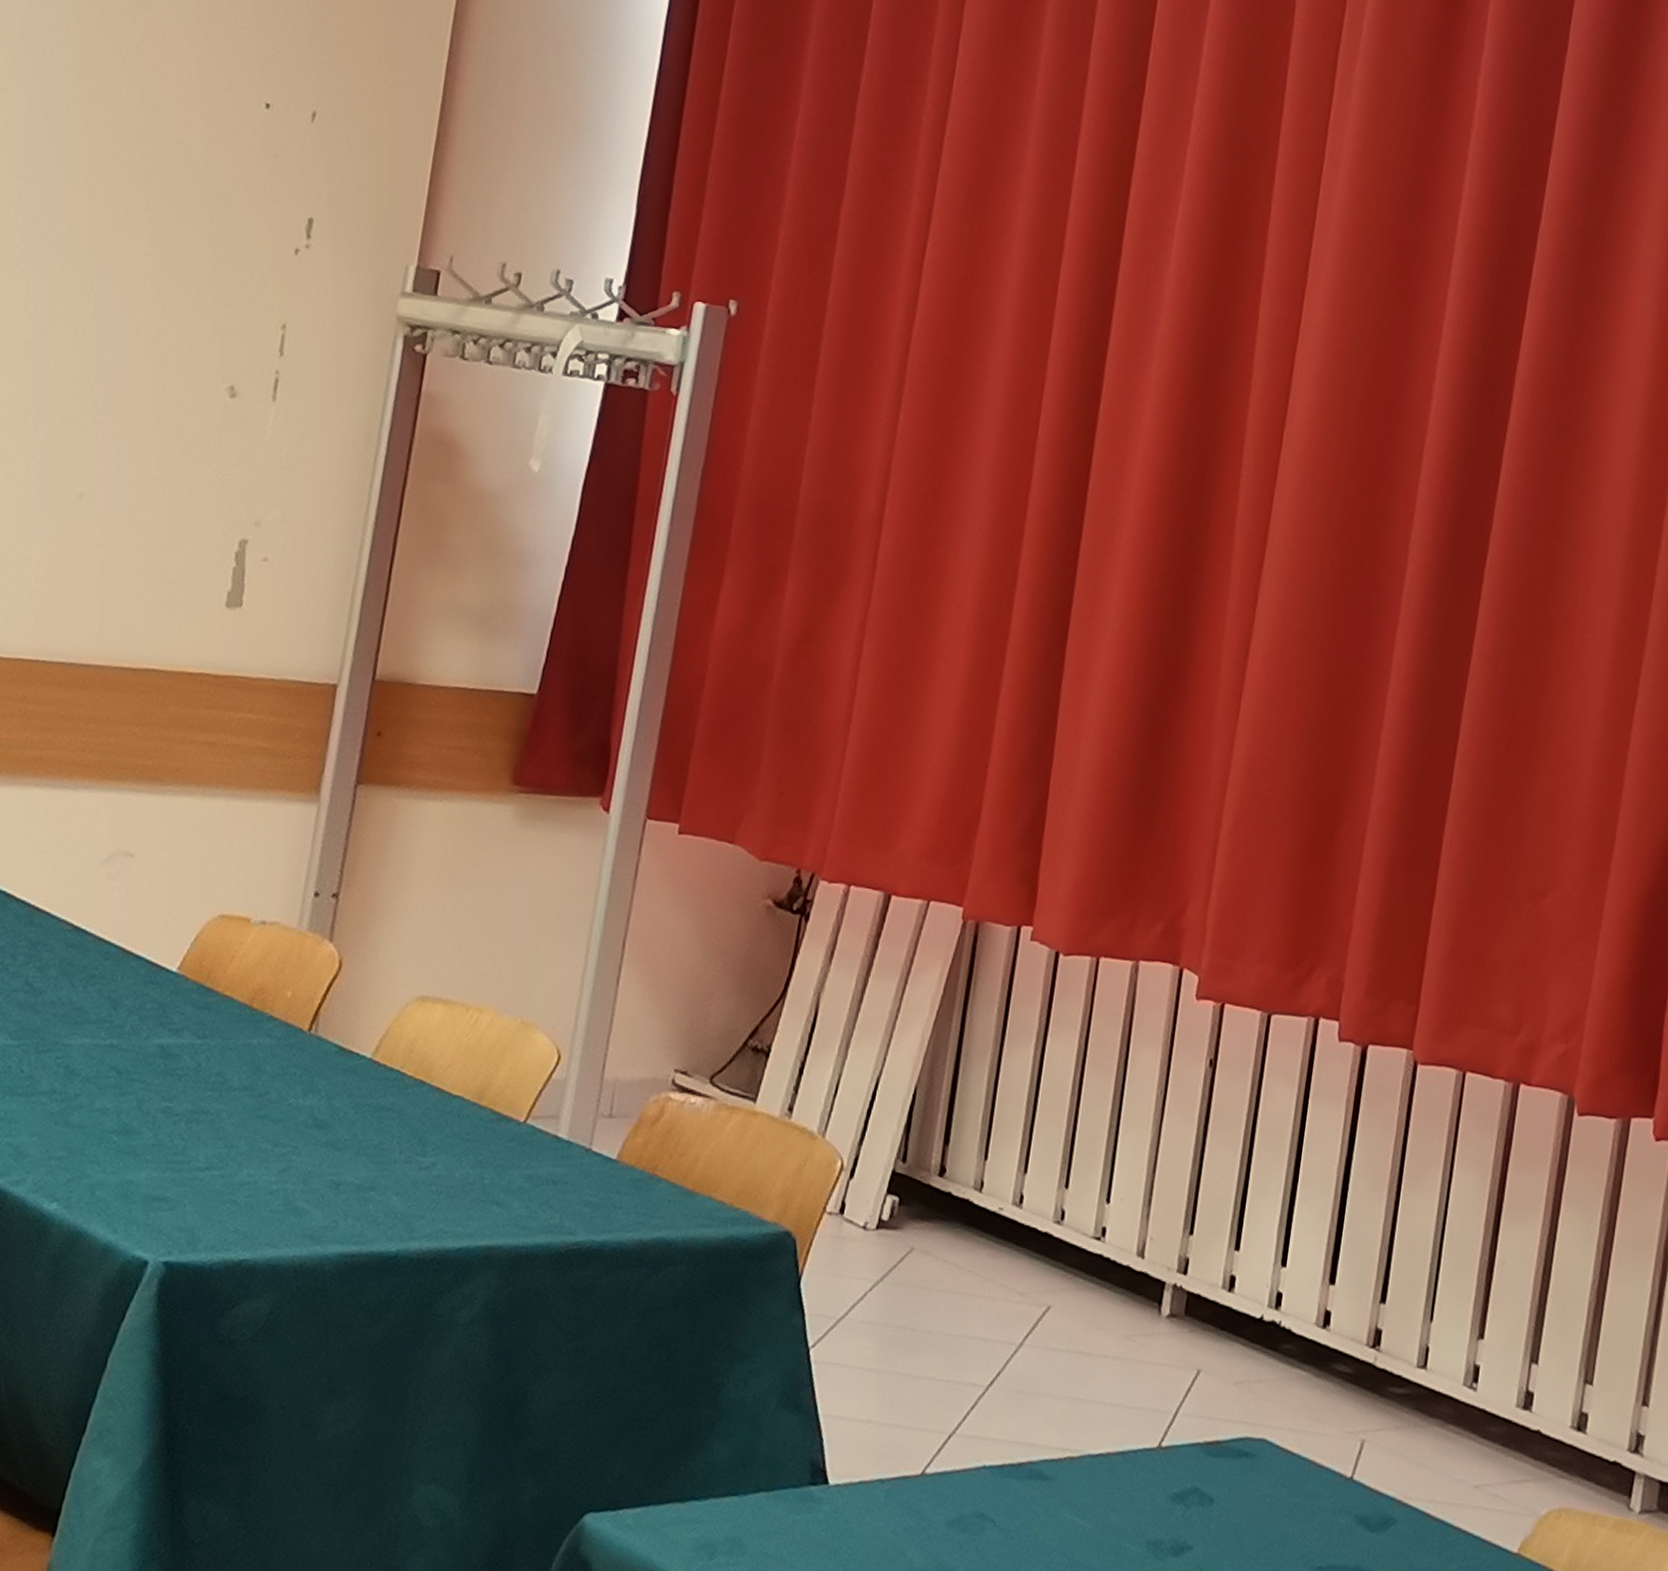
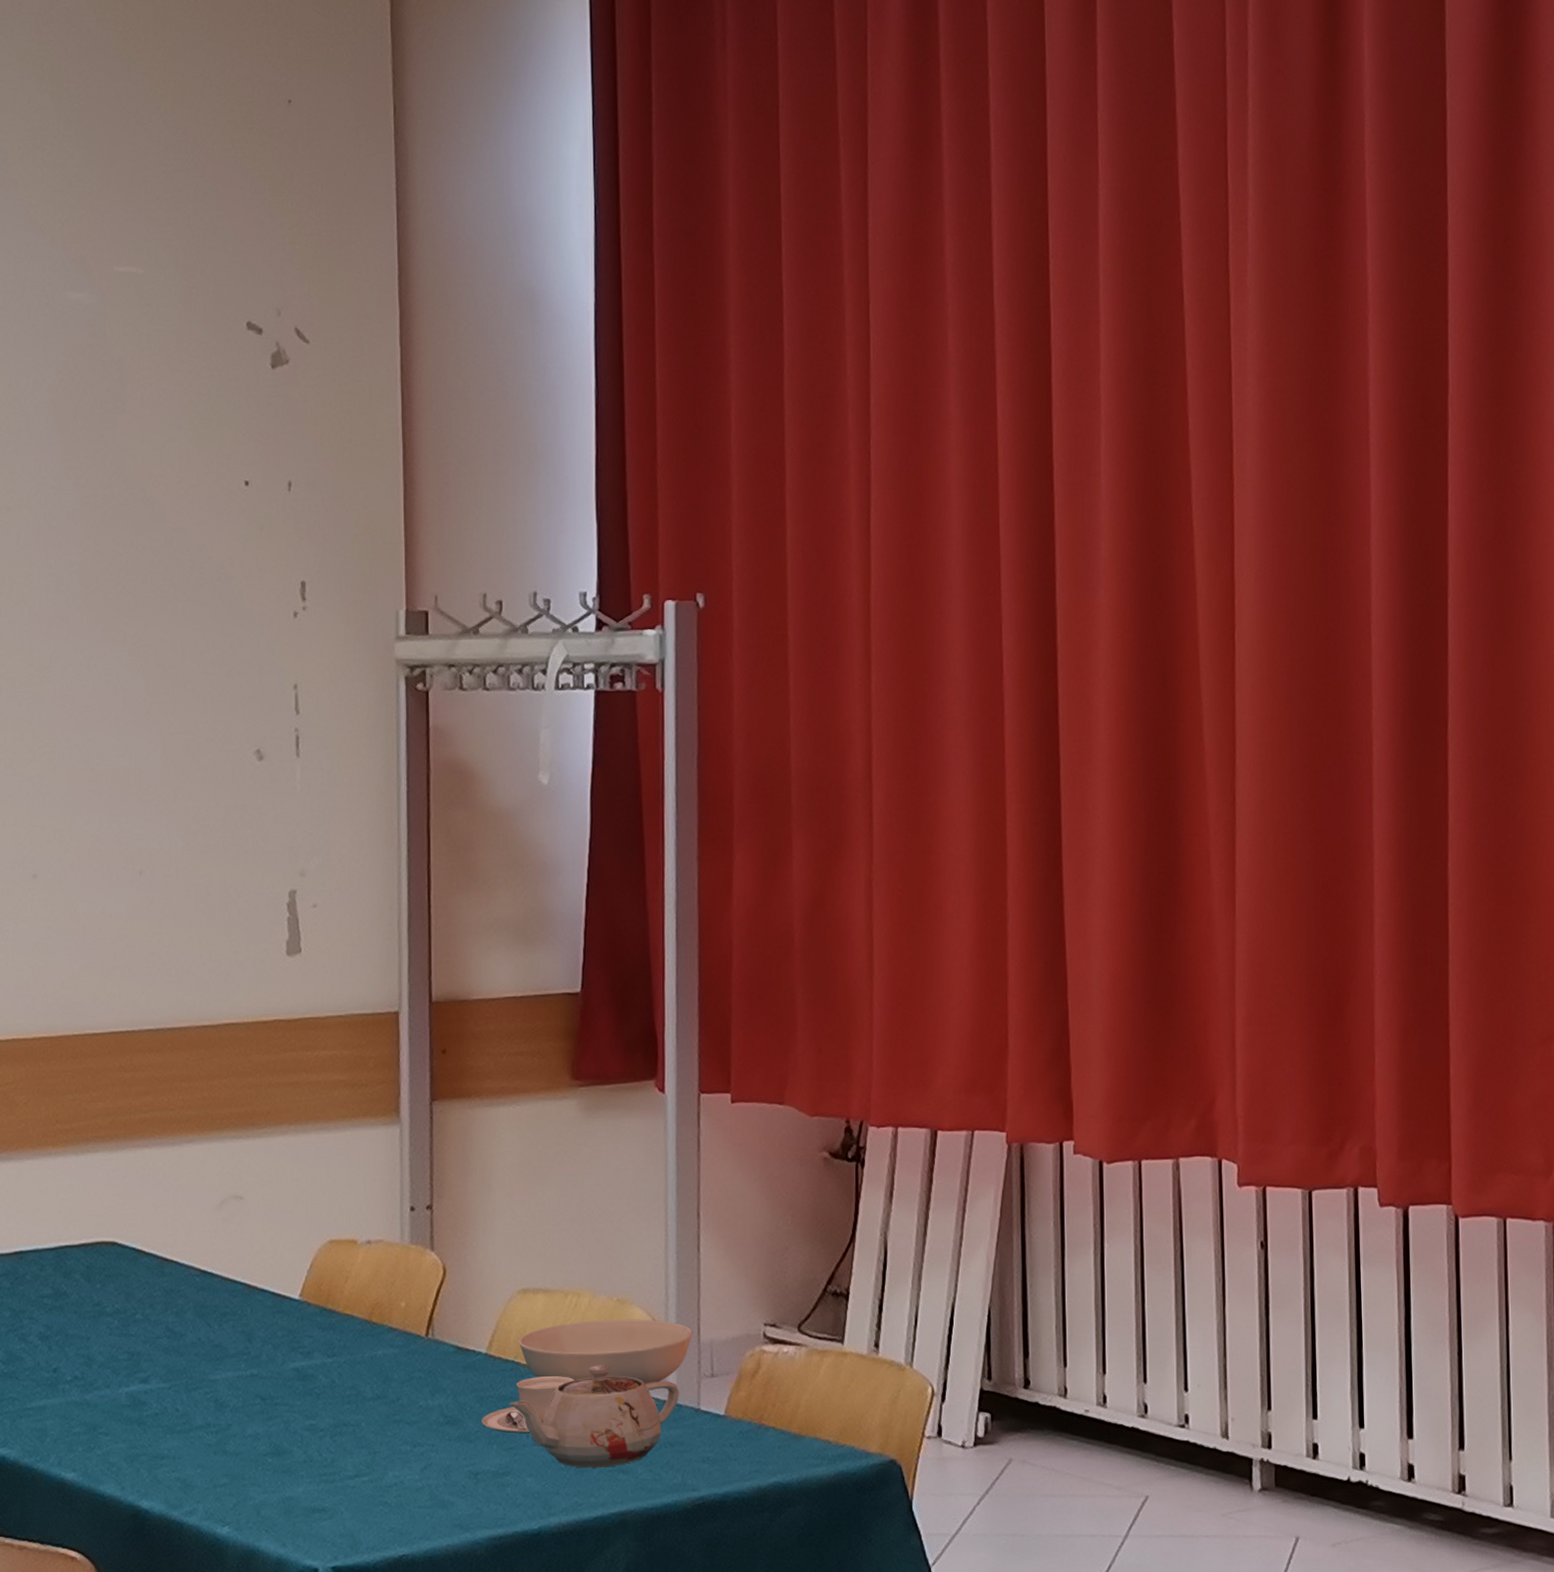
teacup: none [353,1090,461,1149] -> present [482,1376,574,1434]
teapot: none [385,1087,572,1197] -> present [508,1365,679,1468]
bowl: none [407,1039,598,1116] -> present [518,1319,693,1384]

